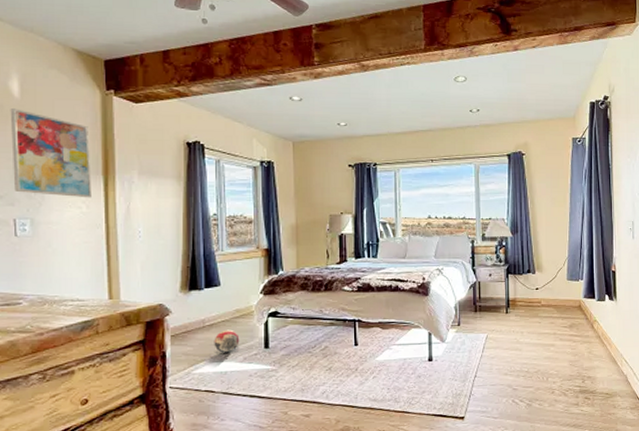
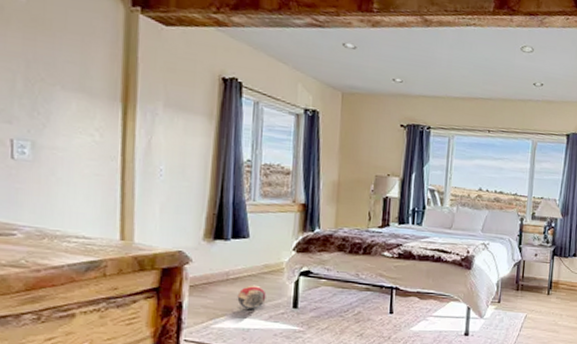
wall art: present [10,108,91,198] -> none [12,11,109,126]

